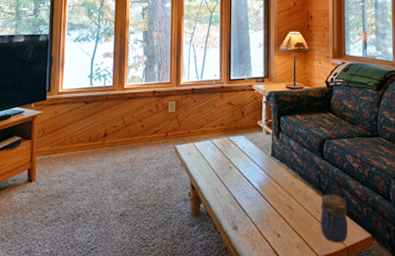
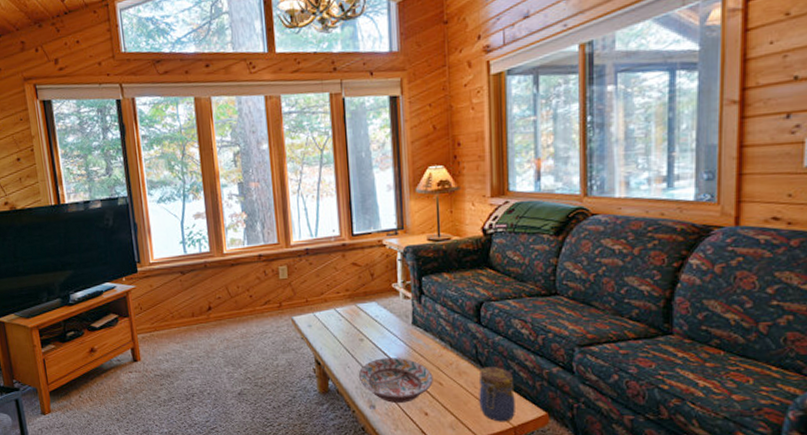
decorative bowl: none [225,184,285,225] -> present [358,358,433,403]

